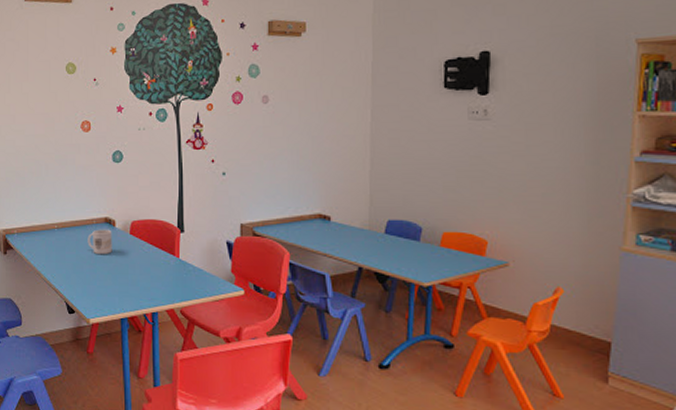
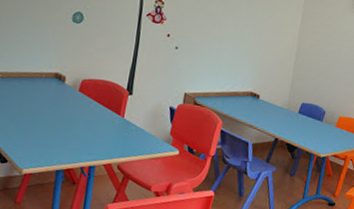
mug: present [87,229,112,255] -> none [33,83,61,108]

